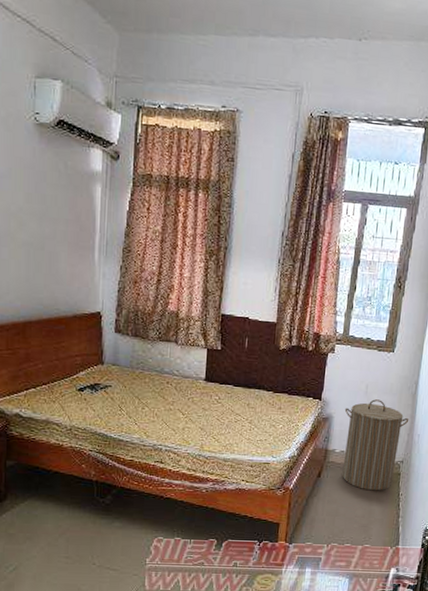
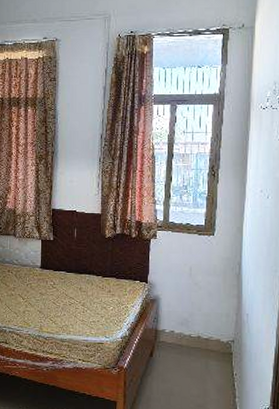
laundry hamper: present [342,399,409,491] -> none [171,281,236,371]

